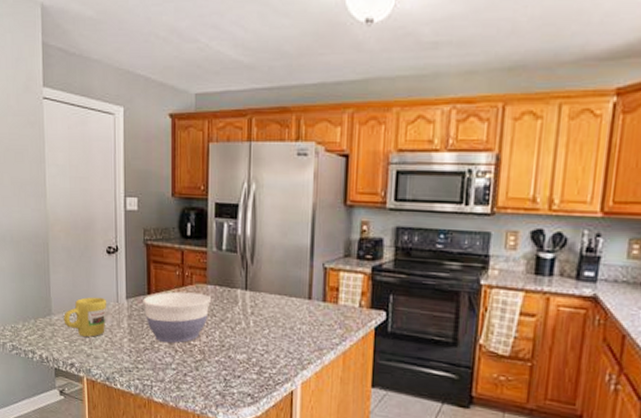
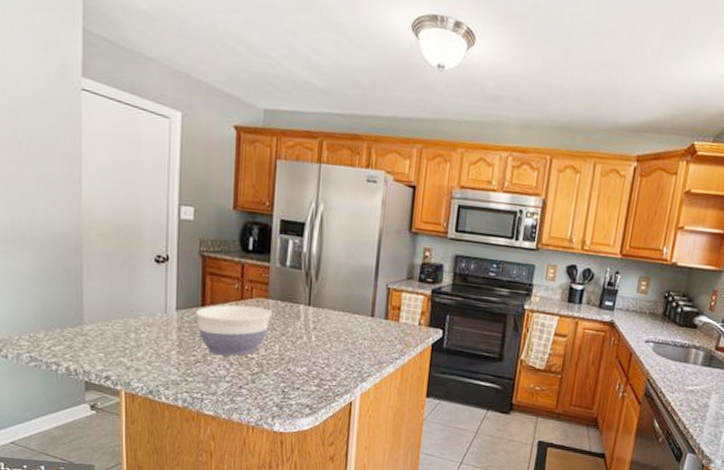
mug: present [63,297,107,337] -> none [99,307,153,349]

